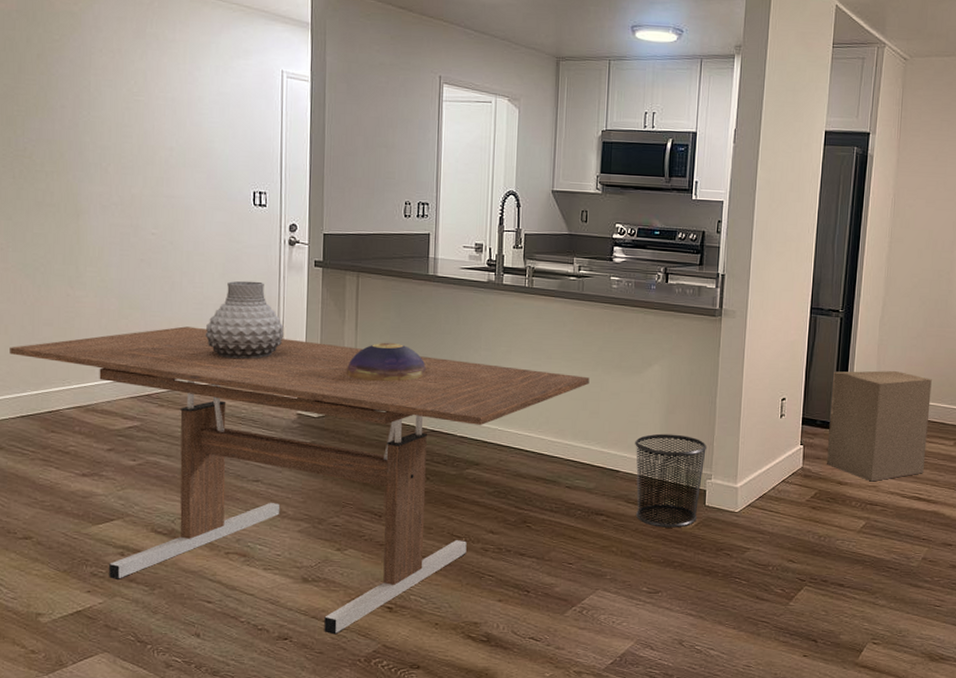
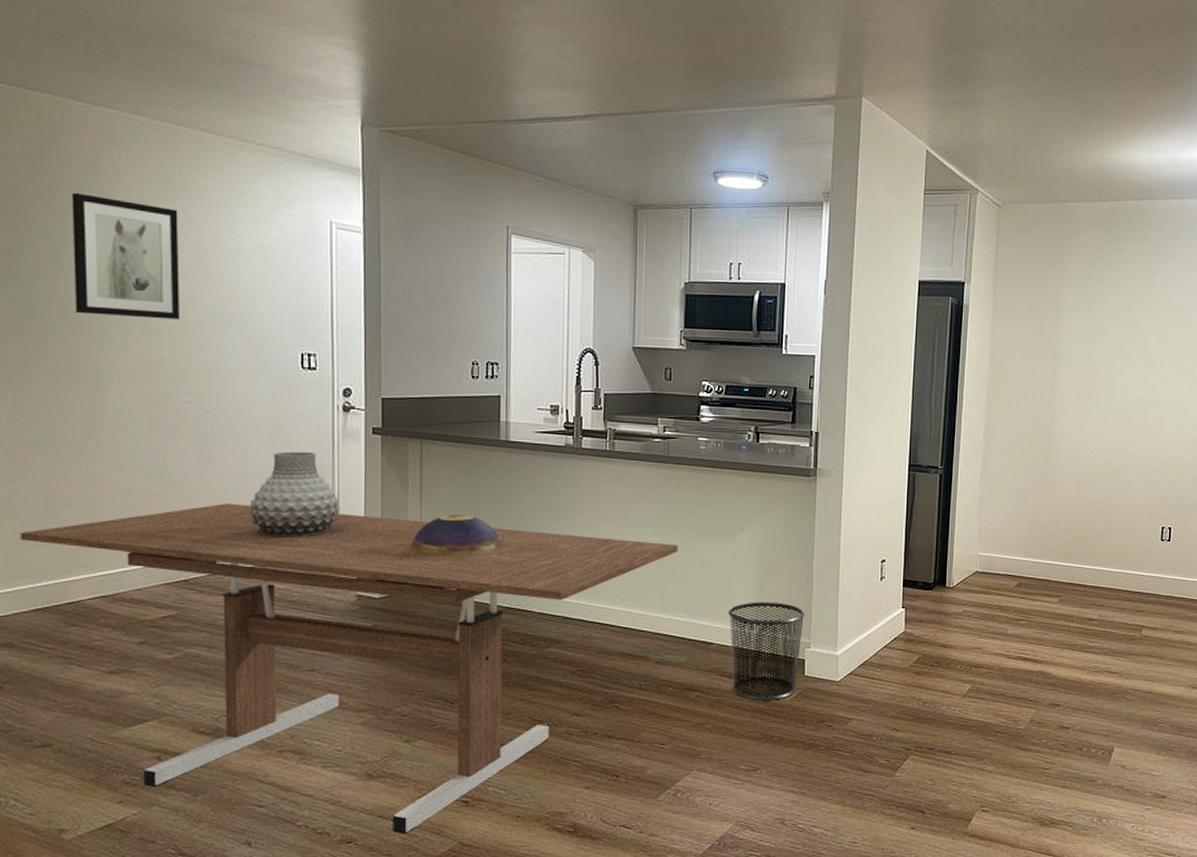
wall art: none [59,43,150,159] -> present [72,192,179,320]
cardboard box: present [826,370,932,482] -> none [929,528,1035,643]

